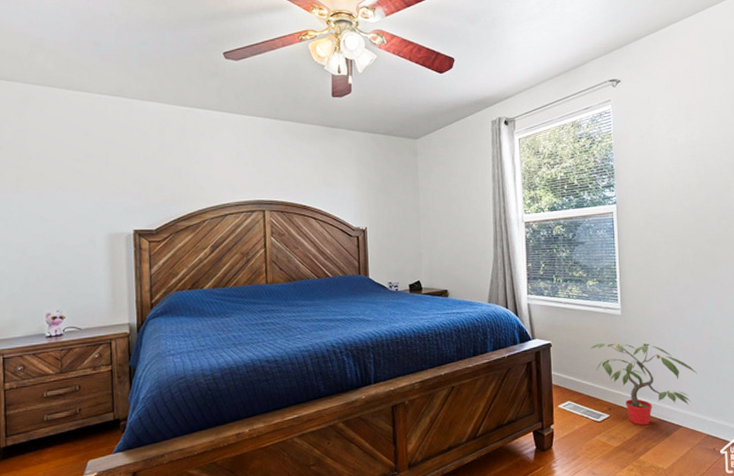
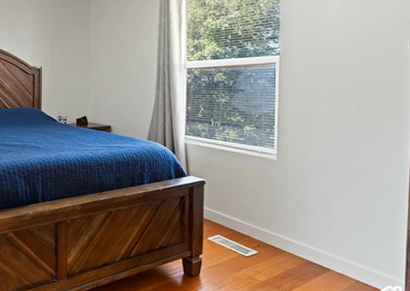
potted plant: present [590,343,697,426] -> none [243,185,352,265]

